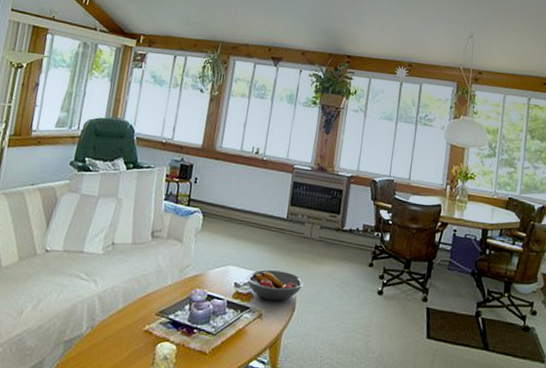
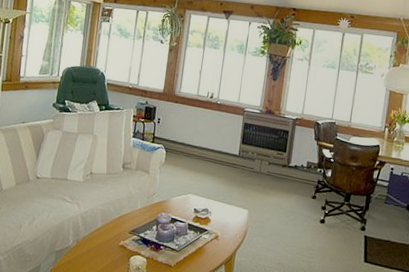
fruit bowl: present [247,270,305,301] -> none [204,198,255,226]

